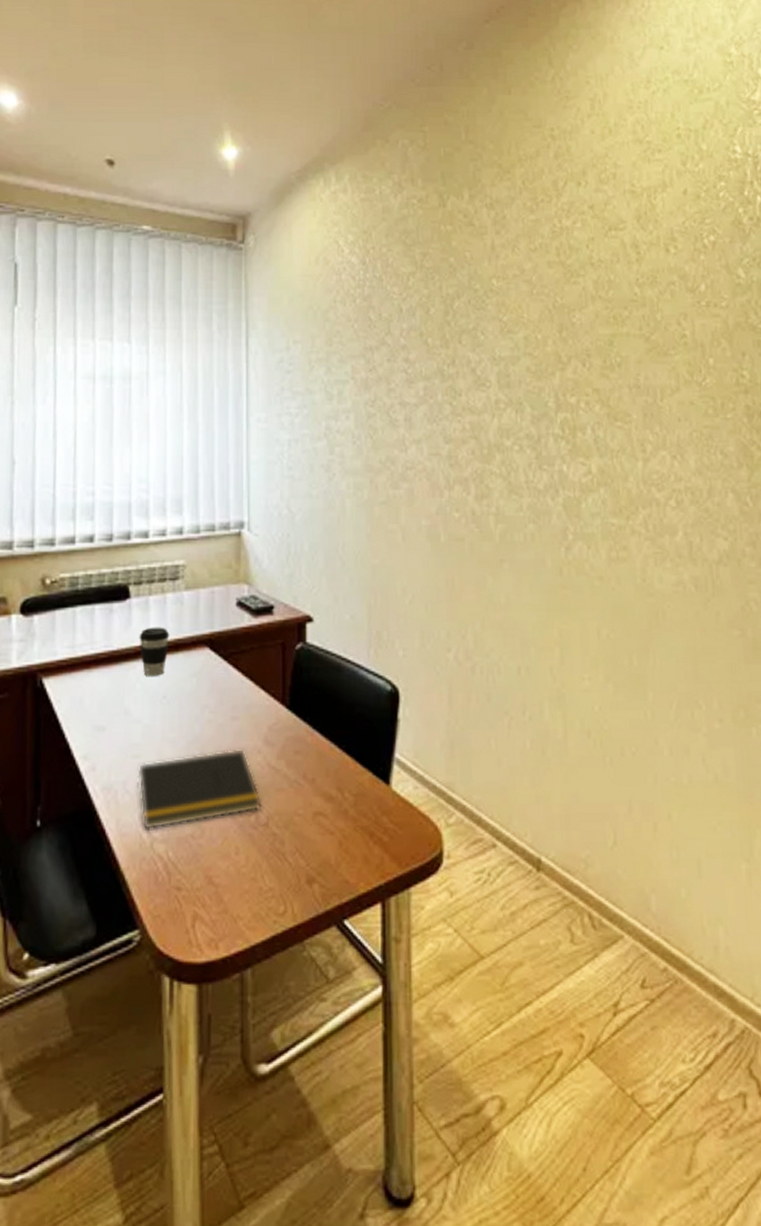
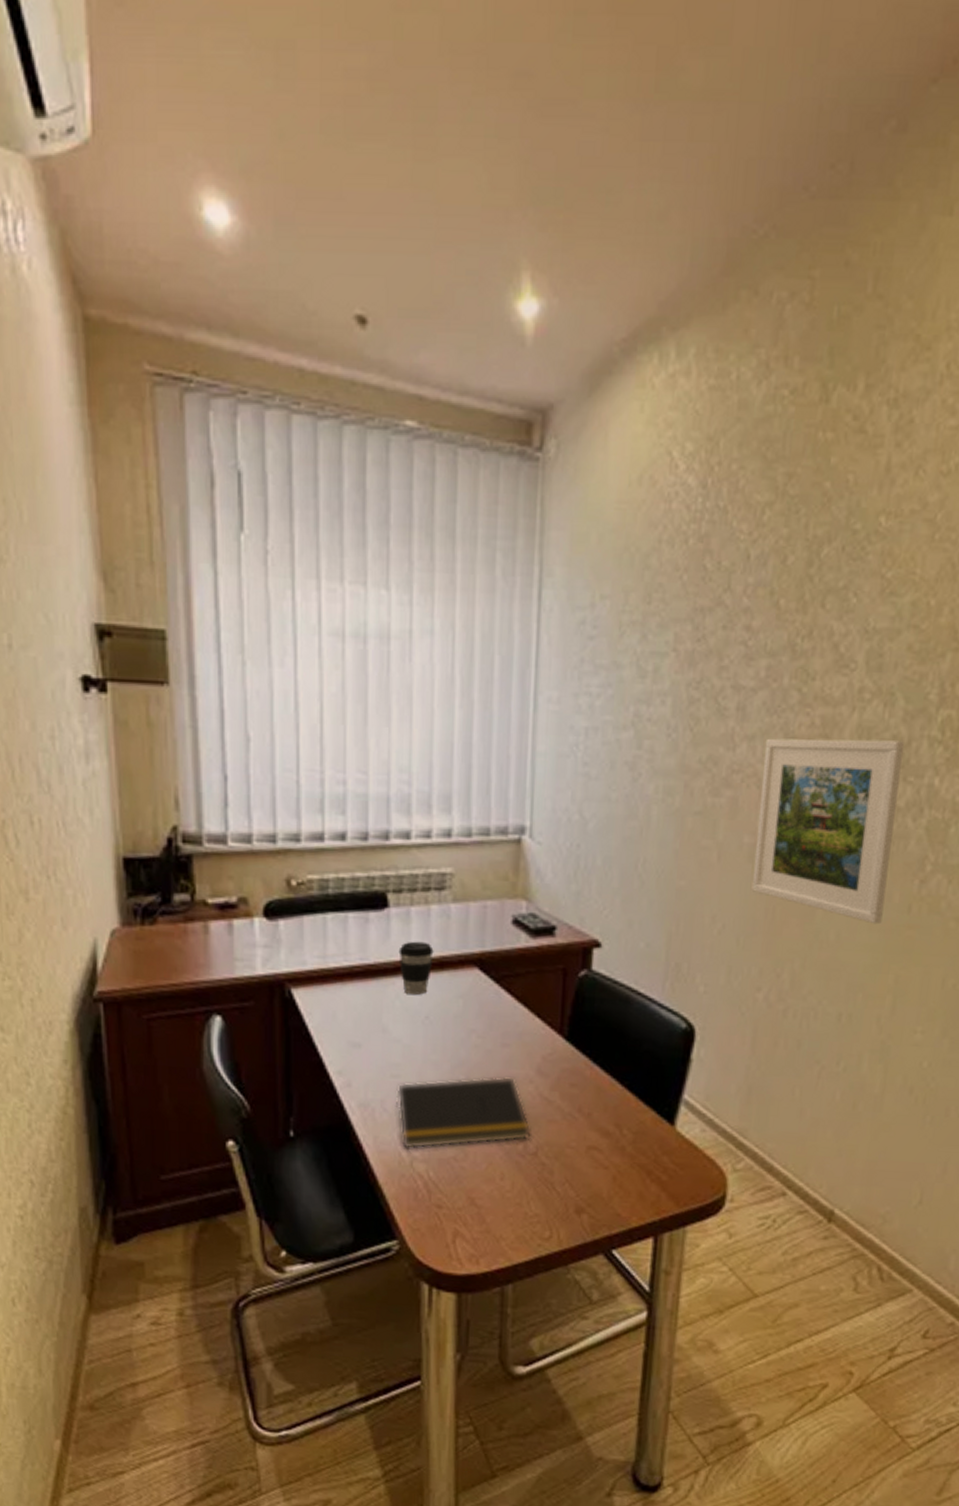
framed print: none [429,438,541,587] -> present [751,738,905,925]

